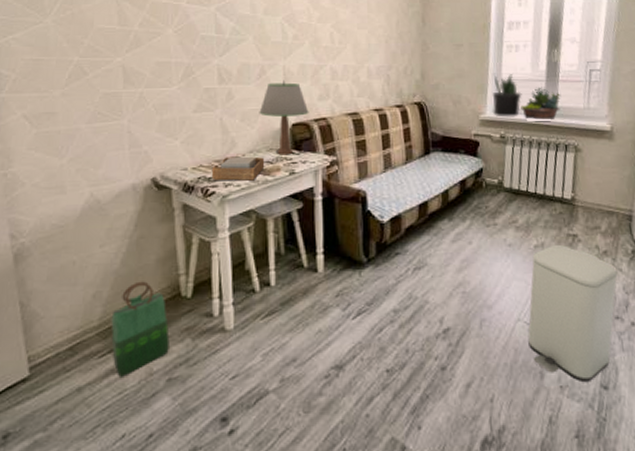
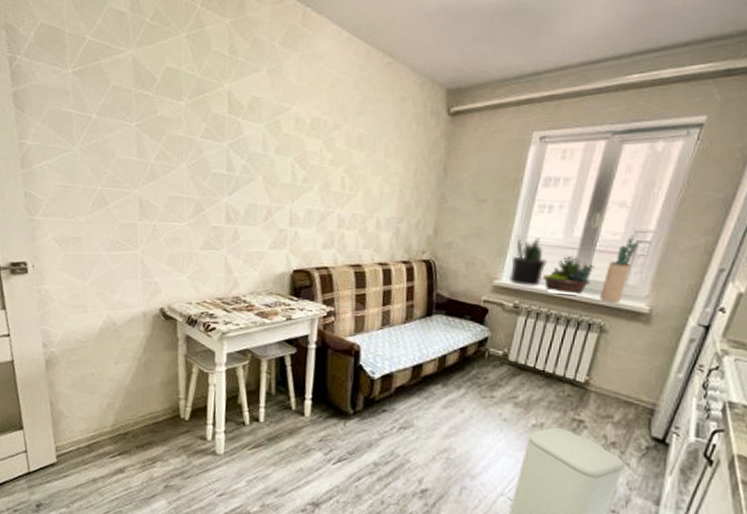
tote bag: present [111,281,170,377] -> none [120,399,169,477]
napkin holder: present [211,156,265,181] -> none [213,295,264,322]
table lamp: present [259,80,309,155] -> none [262,224,312,301]
vase: none [569,65,591,126] -> present [599,235,638,304]

